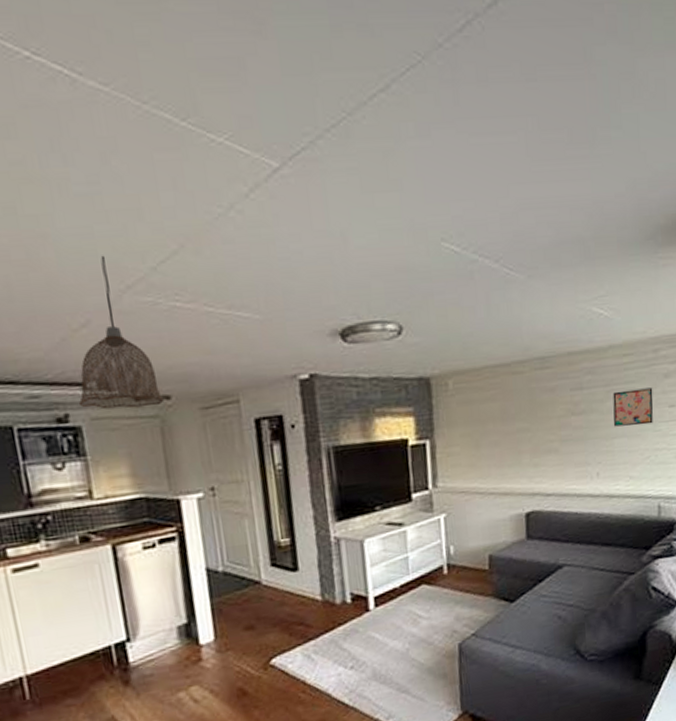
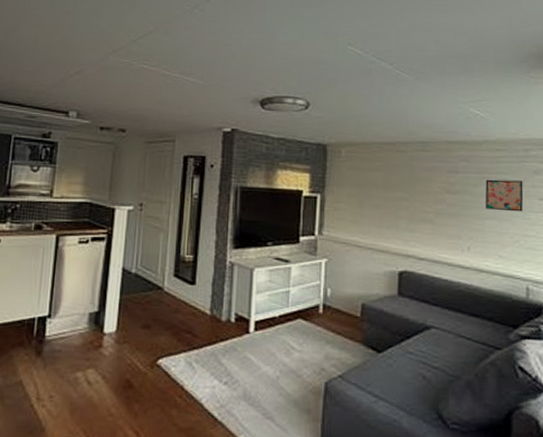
pendant lamp: present [79,255,164,409] -> none [61,28,121,136]

